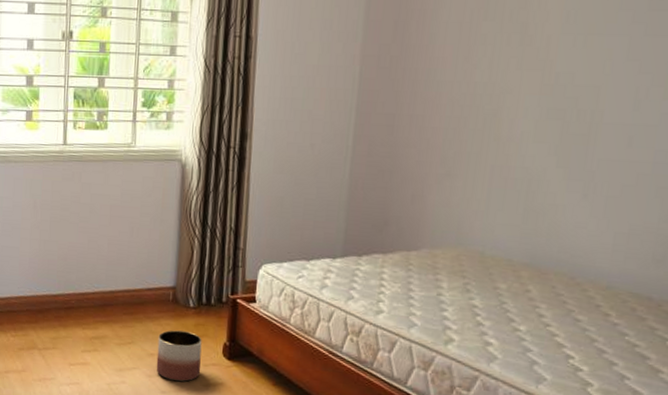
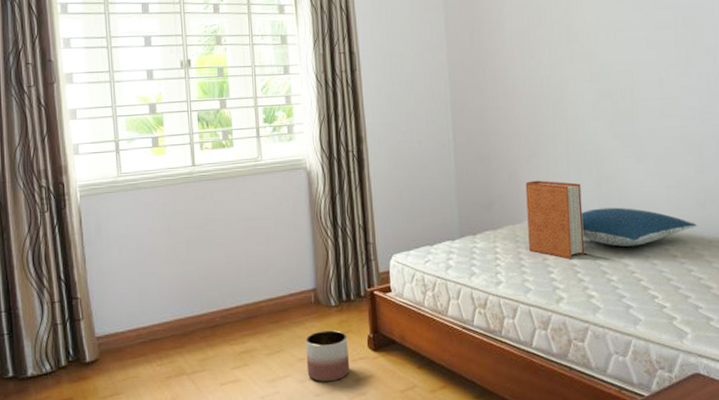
book: none [422,204,502,299] -> present [525,180,584,259]
pillow: none [490,246,646,296] -> present [581,207,697,247]

